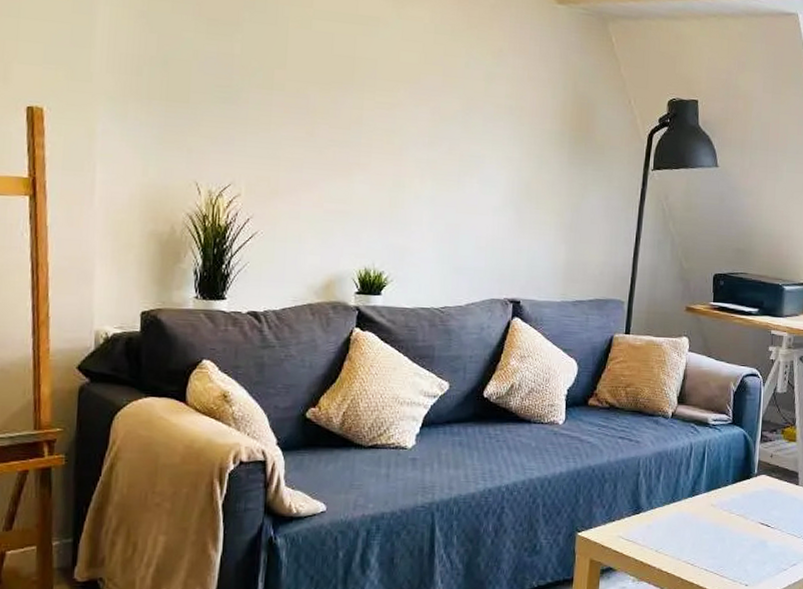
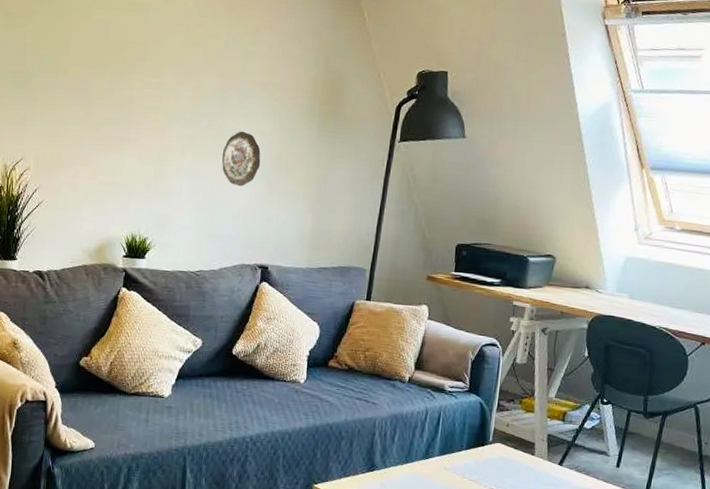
decorative plate: none [465,156,509,216] -> present [222,131,261,187]

